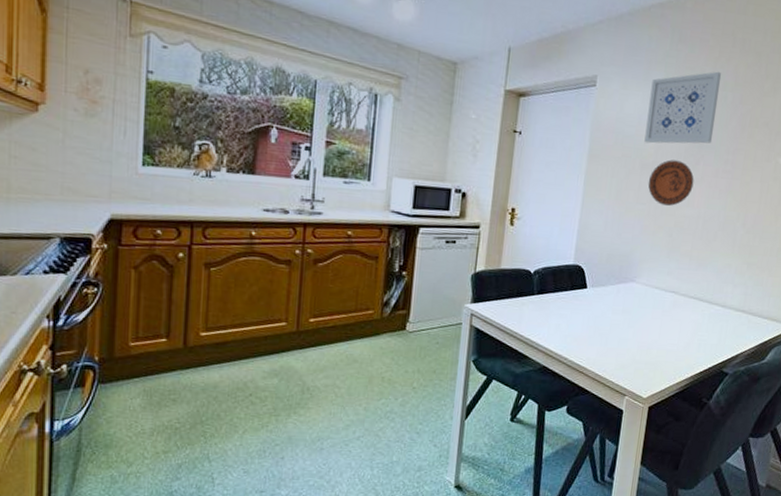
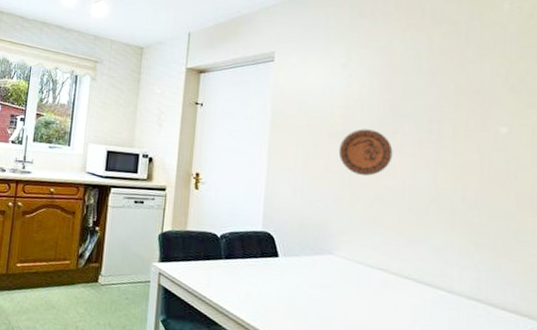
wall art: present [644,71,722,144] -> none [330,41,413,113]

